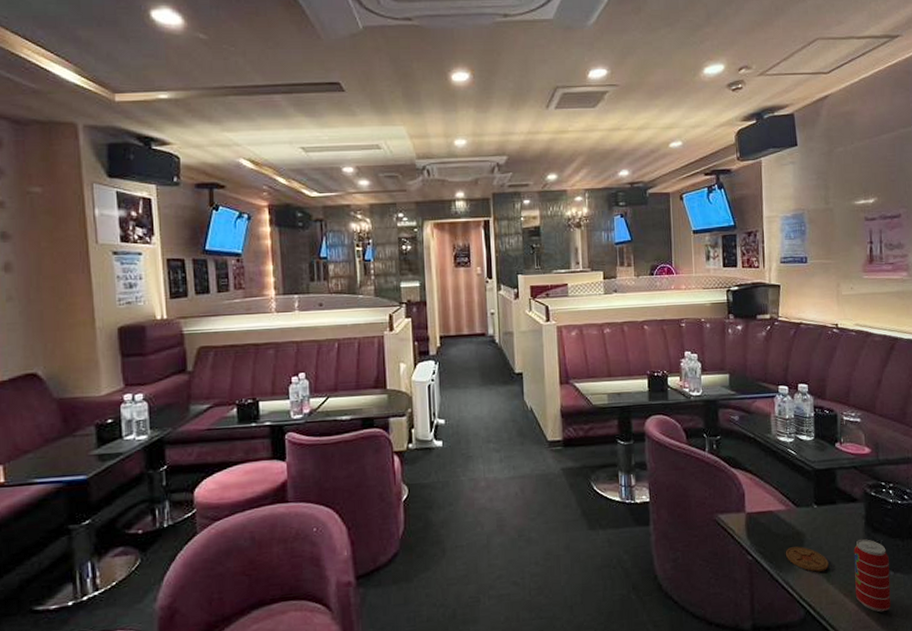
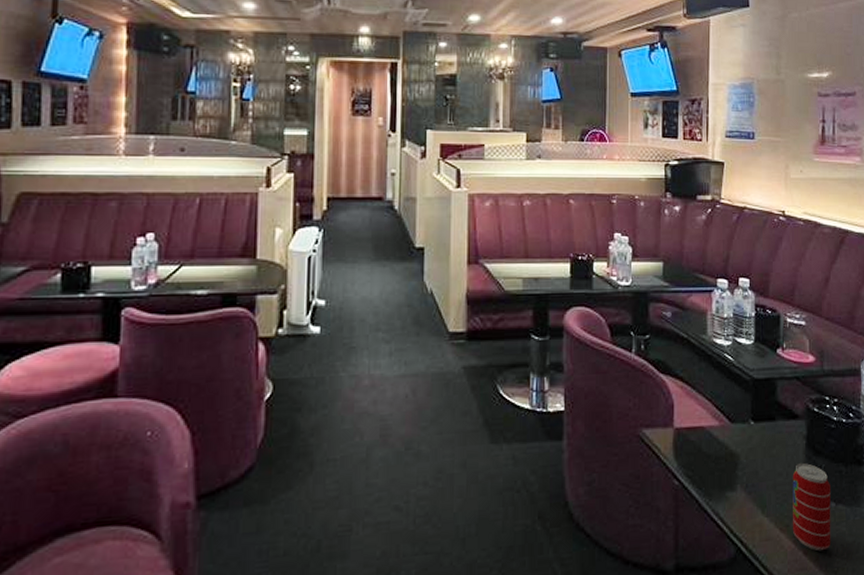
coaster: present [785,546,829,572] -> none [716,470,765,501]

